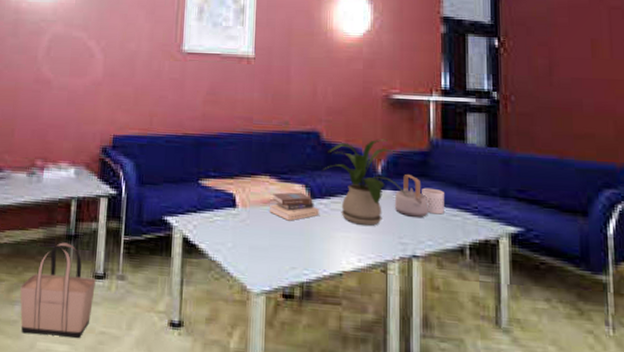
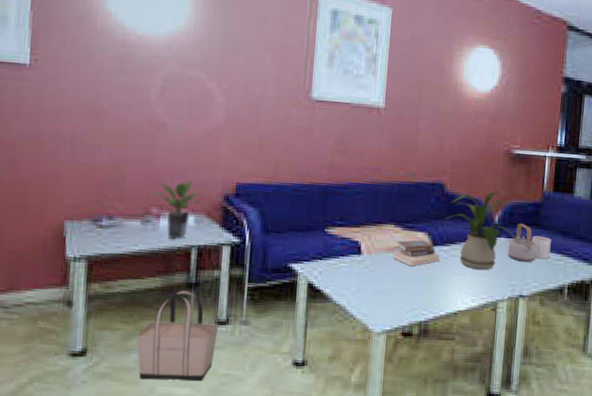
potted plant: none [32,133,86,191] -> present [146,180,207,240]

